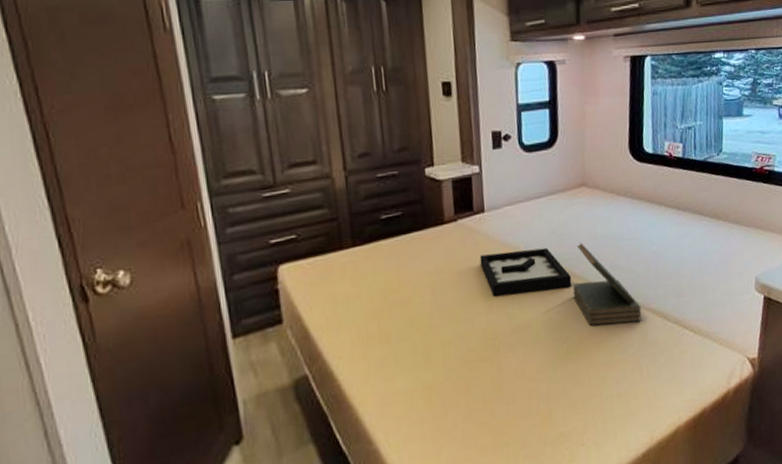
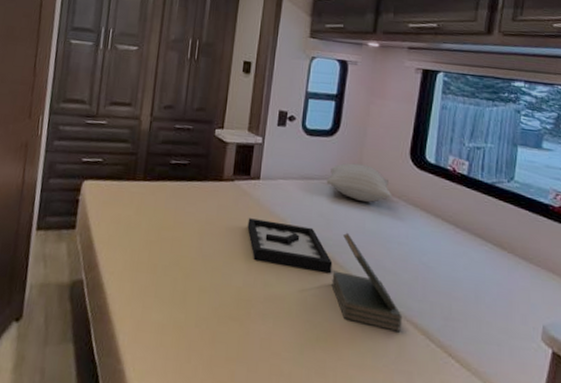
pillow: none [553,170,618,209] -> present [326,163,392,203]

